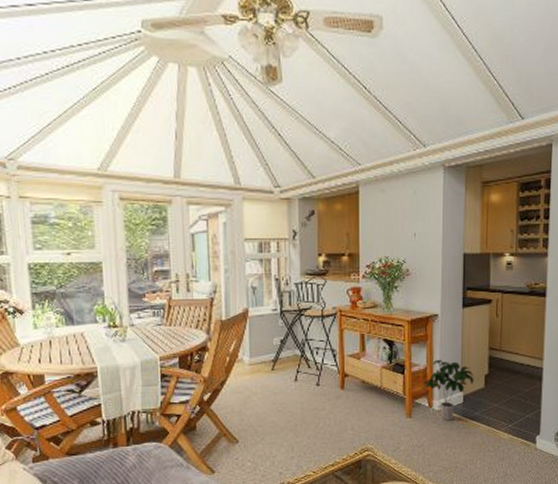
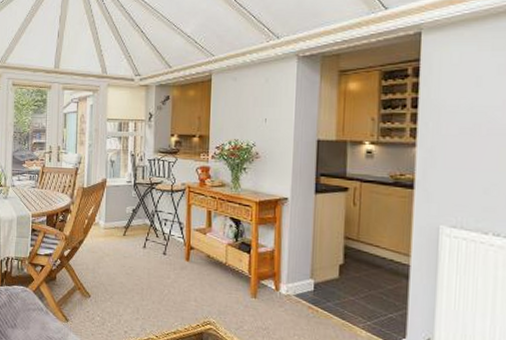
potted plant: present [425,359,474,421] -> none [272,242,327,308]

